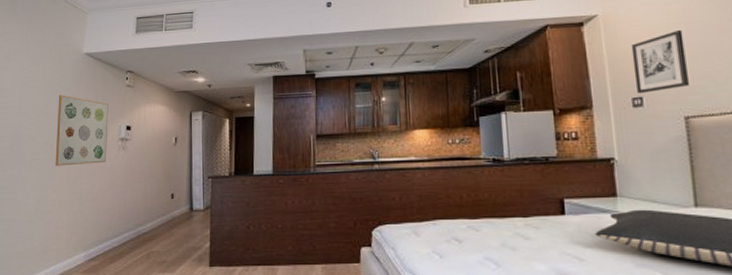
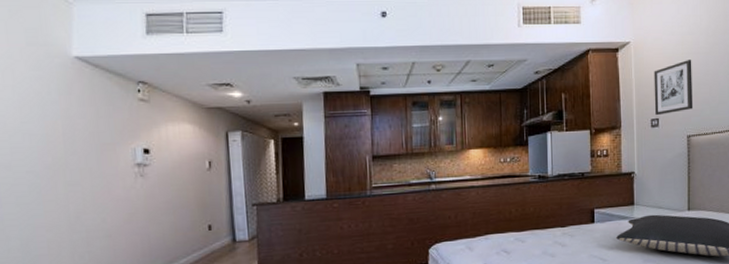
wall art: present [55,95,108,166] -> none [40,110,120,200]

